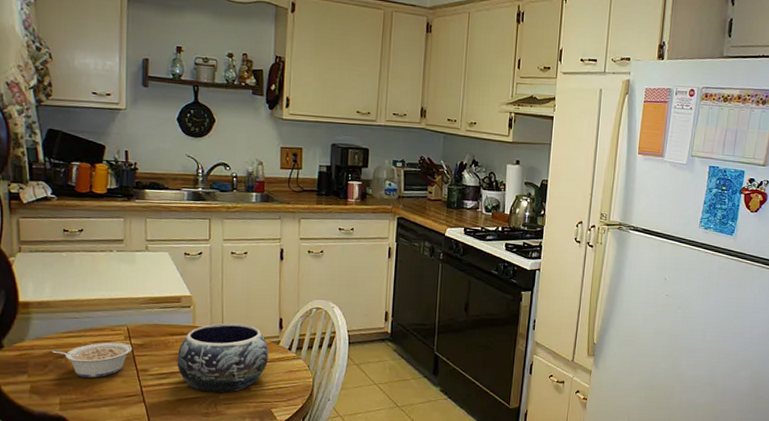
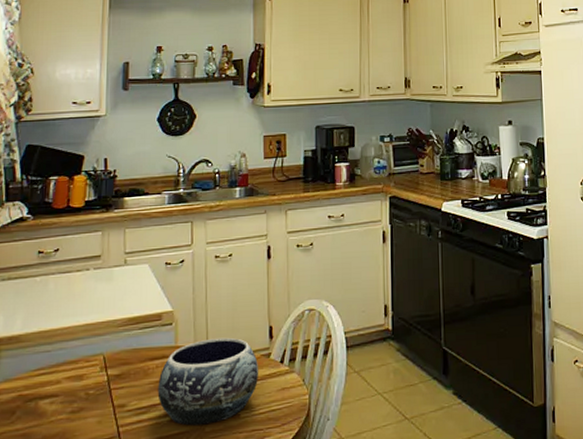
legume: present [51,342,133,378] -> none [20,375,109,422]

